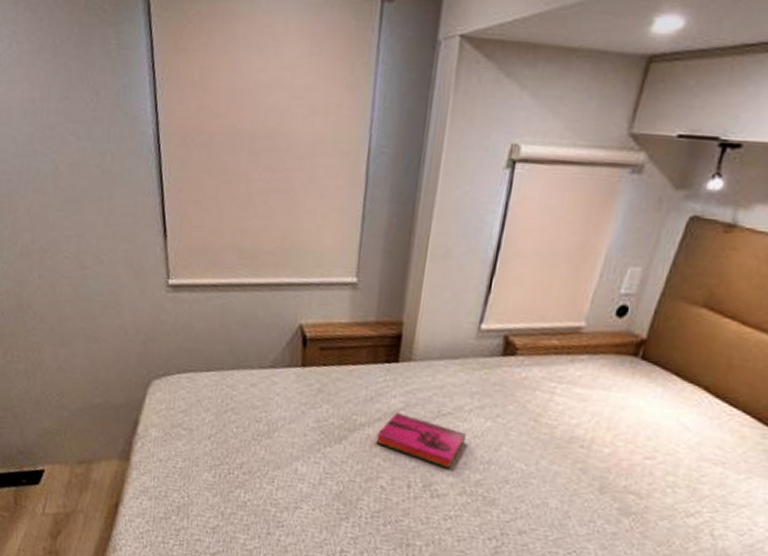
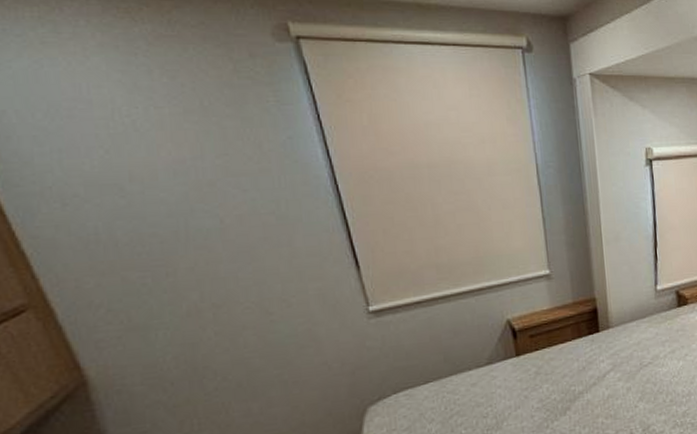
hardback book: present [376,412,466,469] -> none [595,373,667,410]

